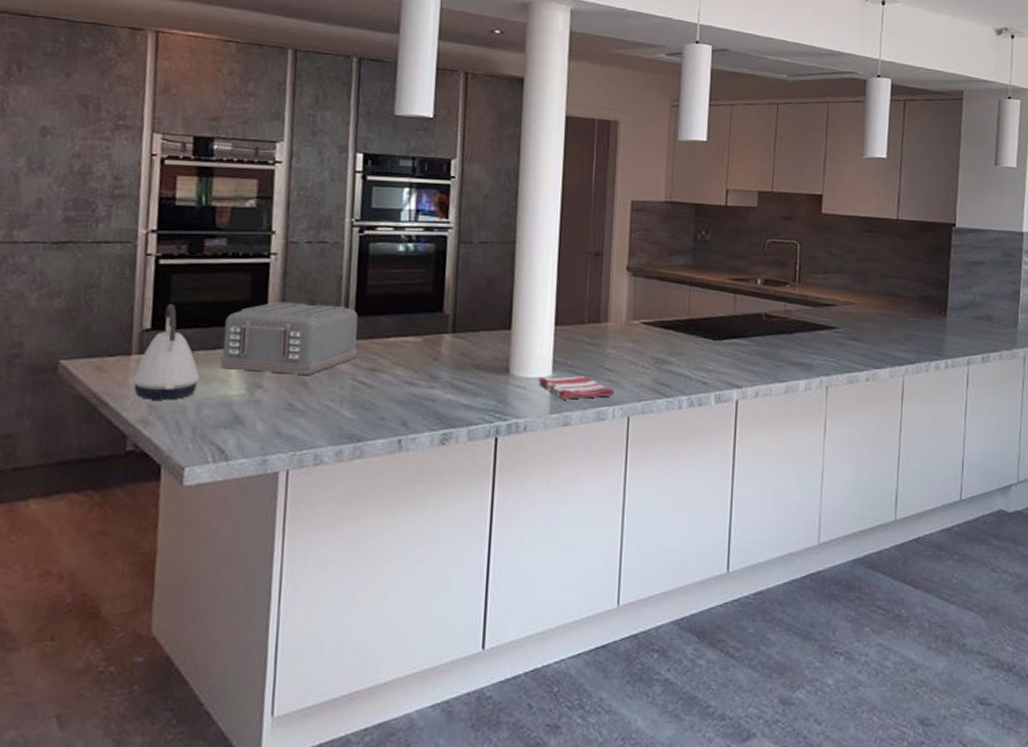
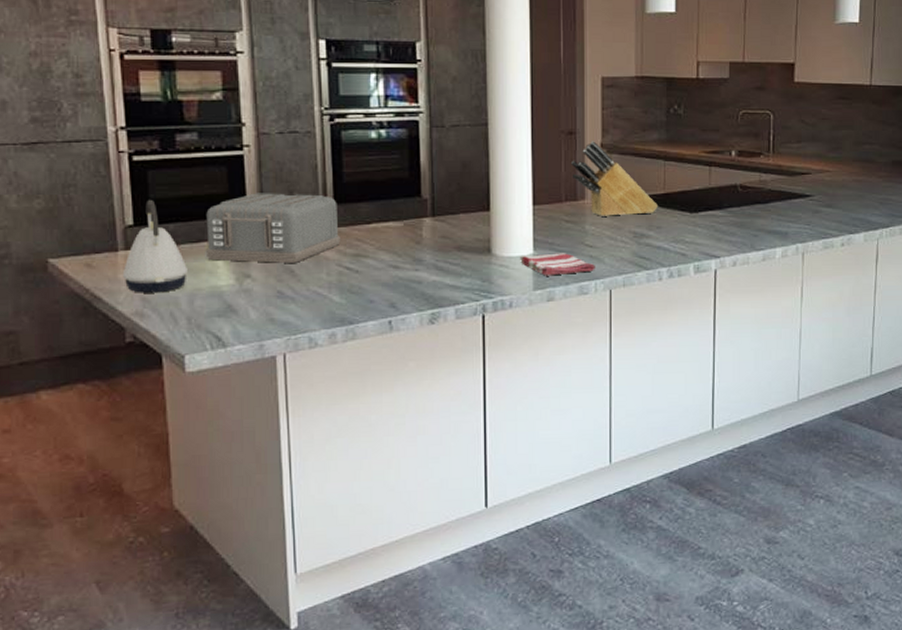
knife block: none [596,263,681,340] -> present [571,141,658,216]

